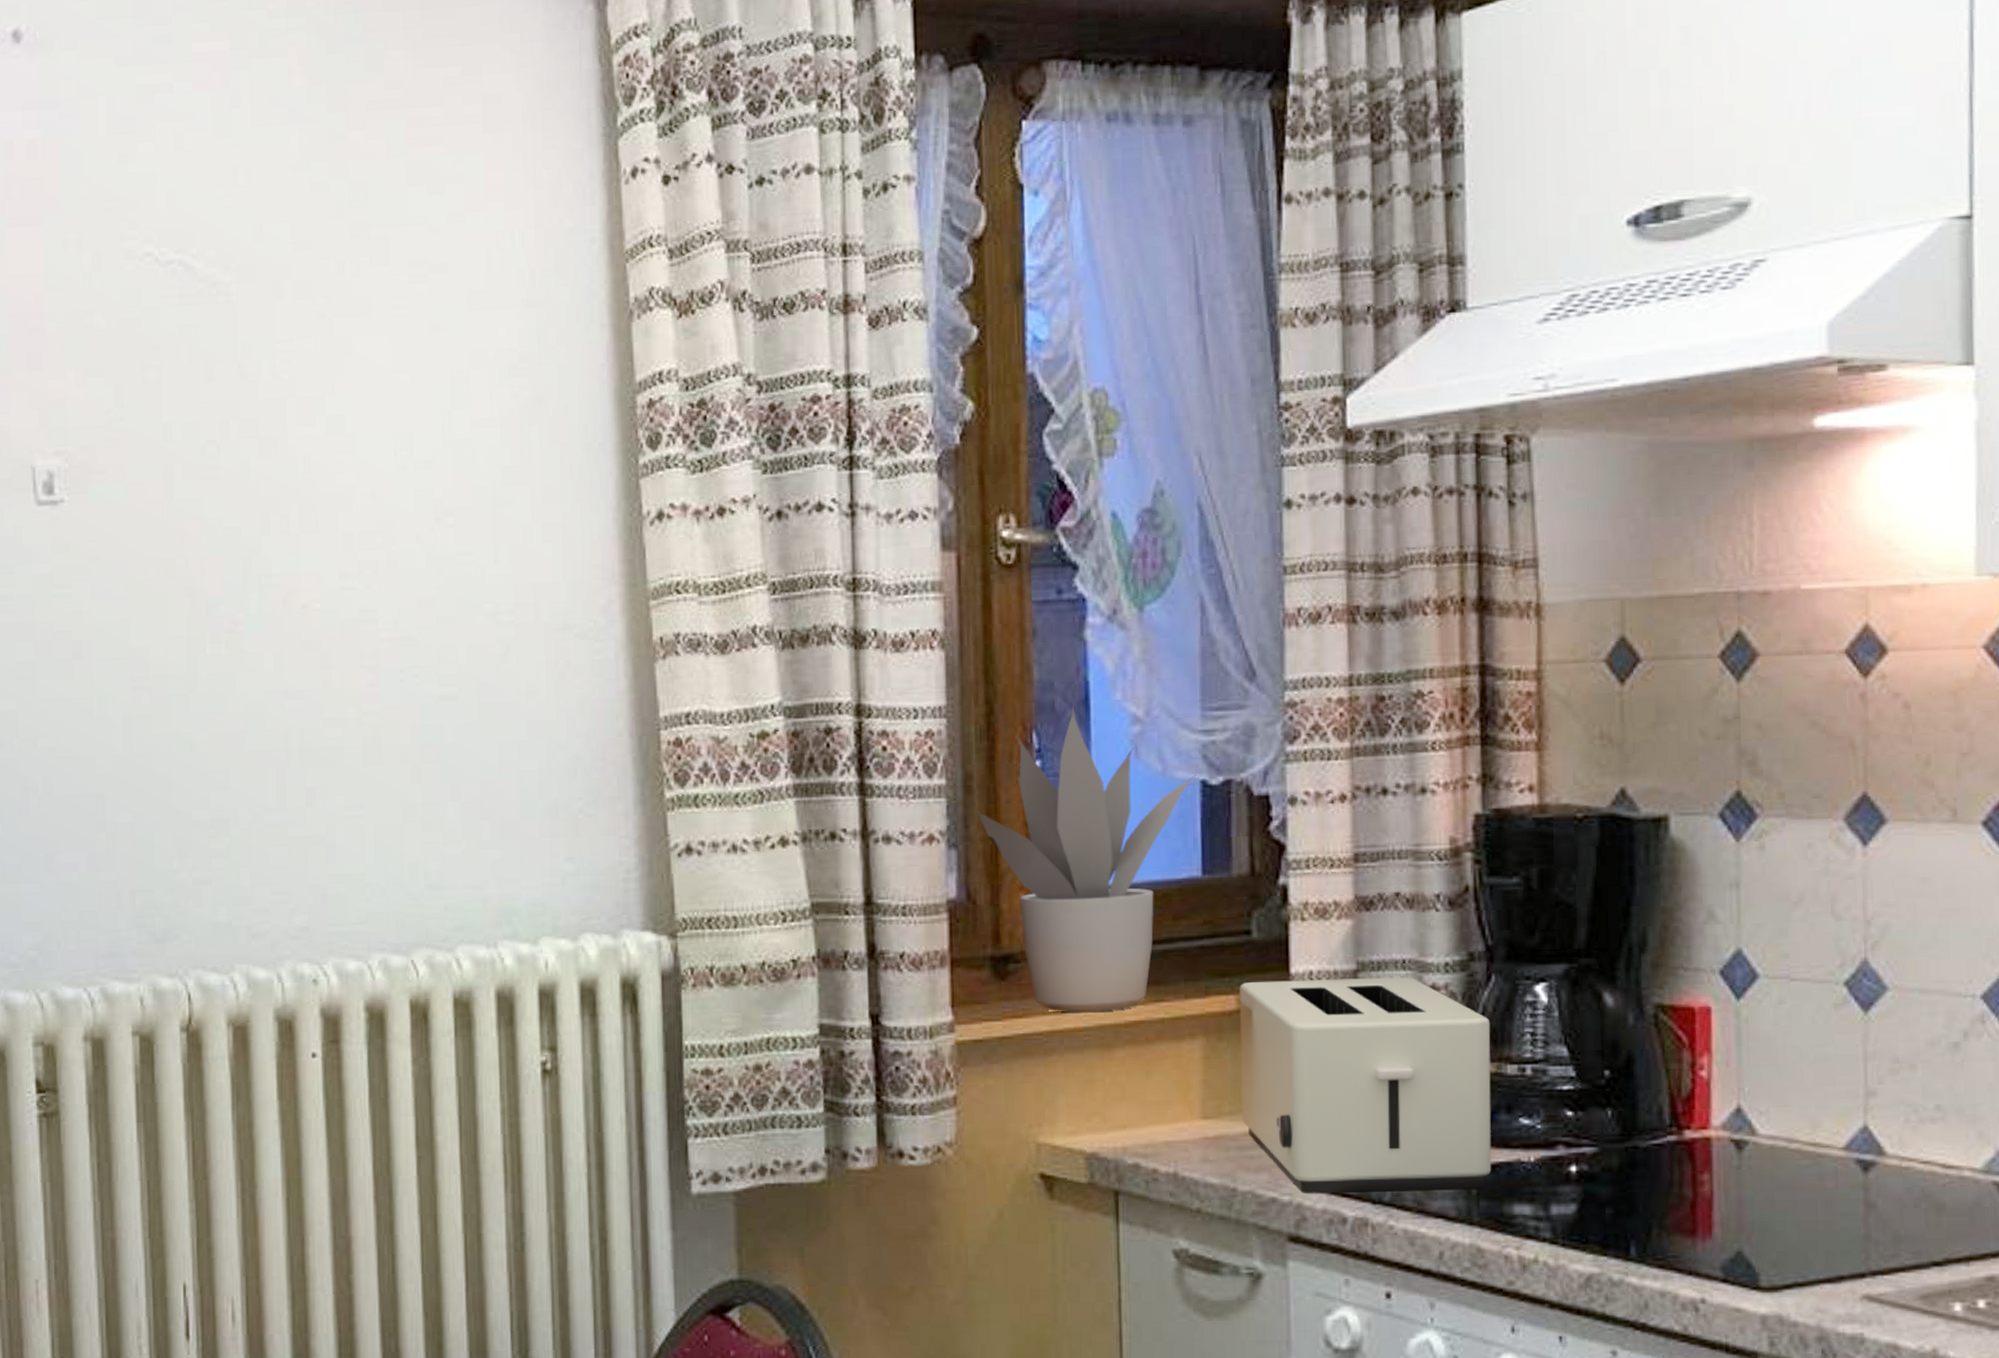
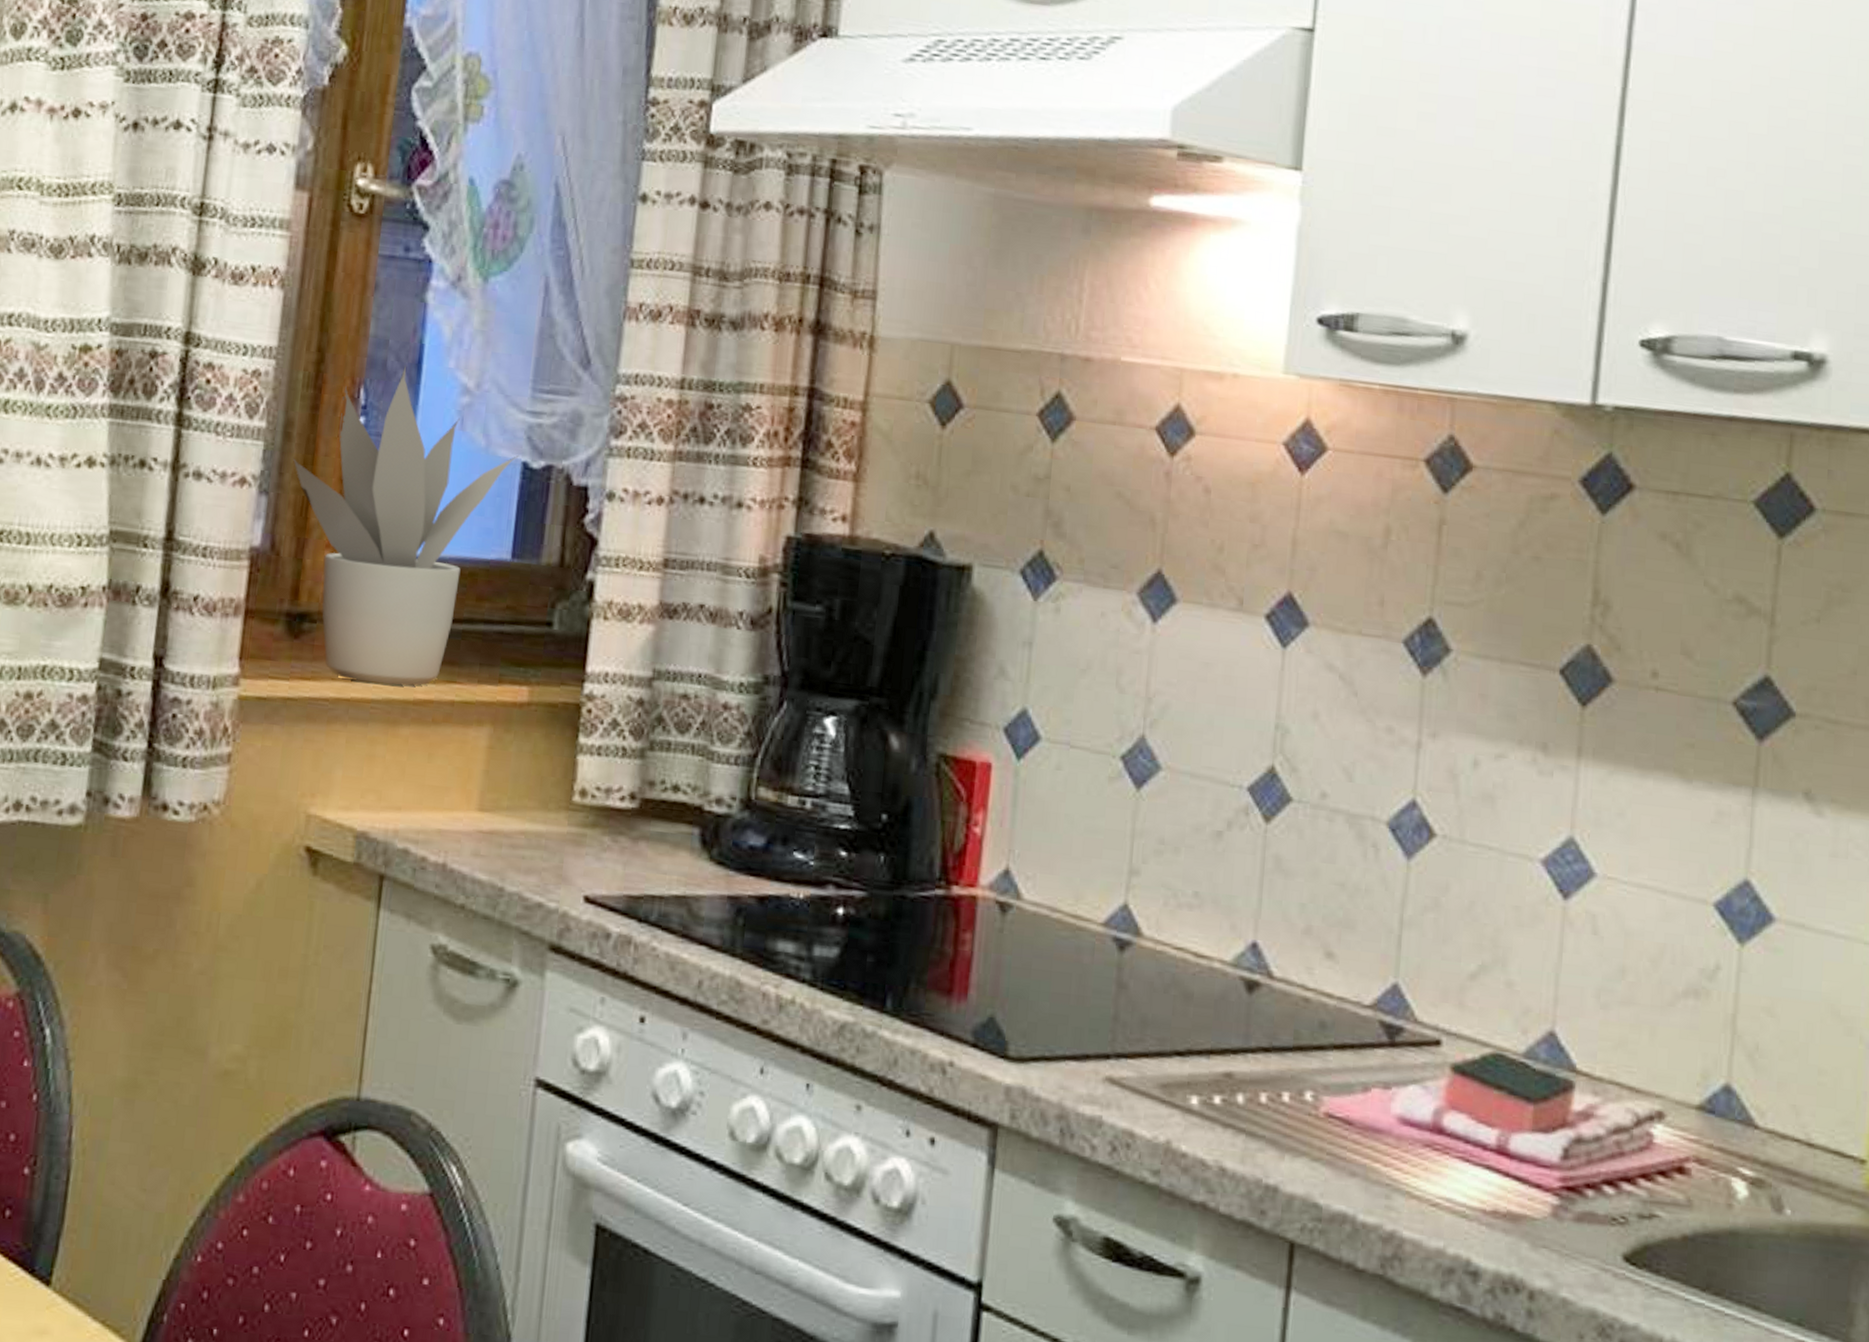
toaster: present [1240,977,1492,1195] -> none [518,675,777,921]

